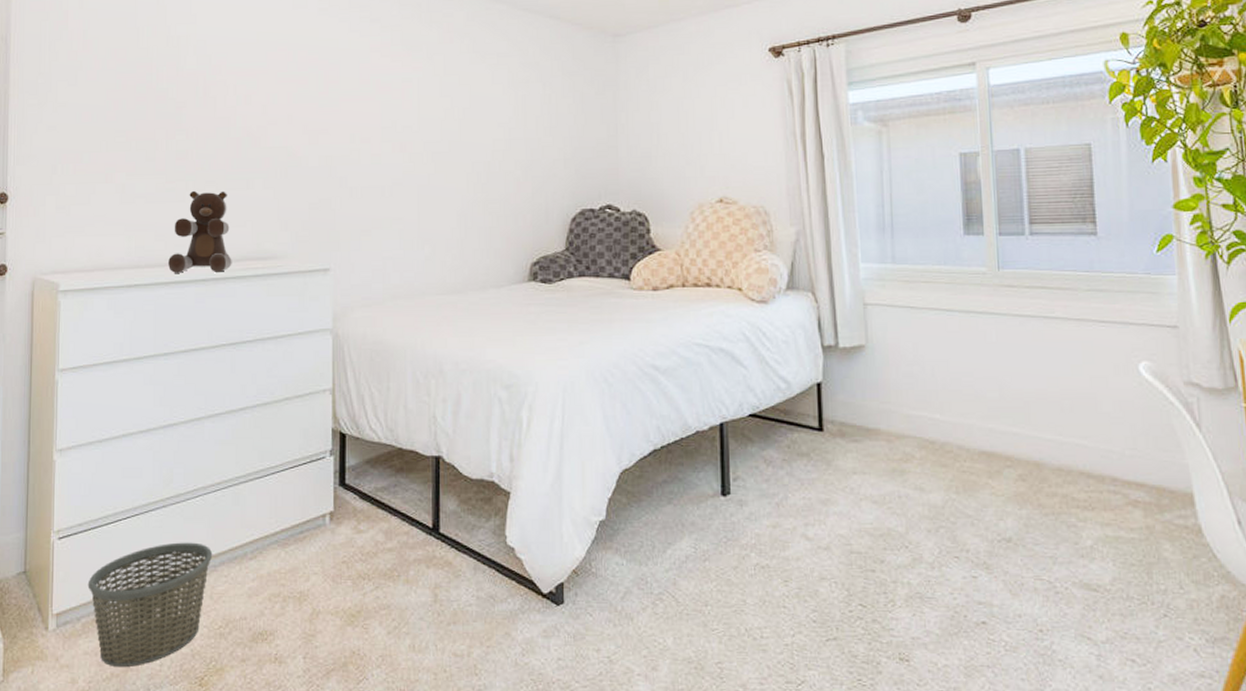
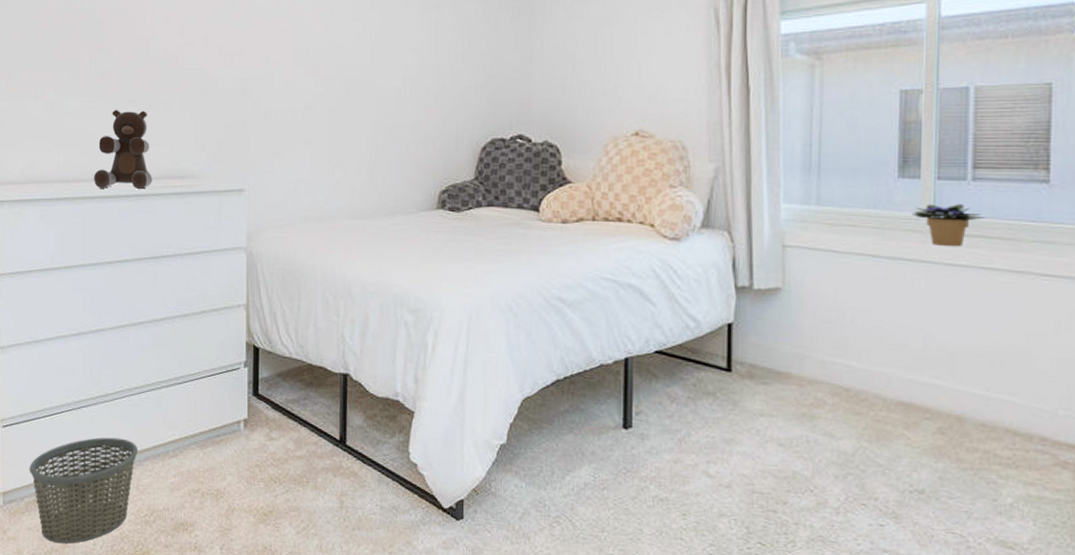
potted flower: none [978,258,1045,299] -> present [911,204,986,247]

